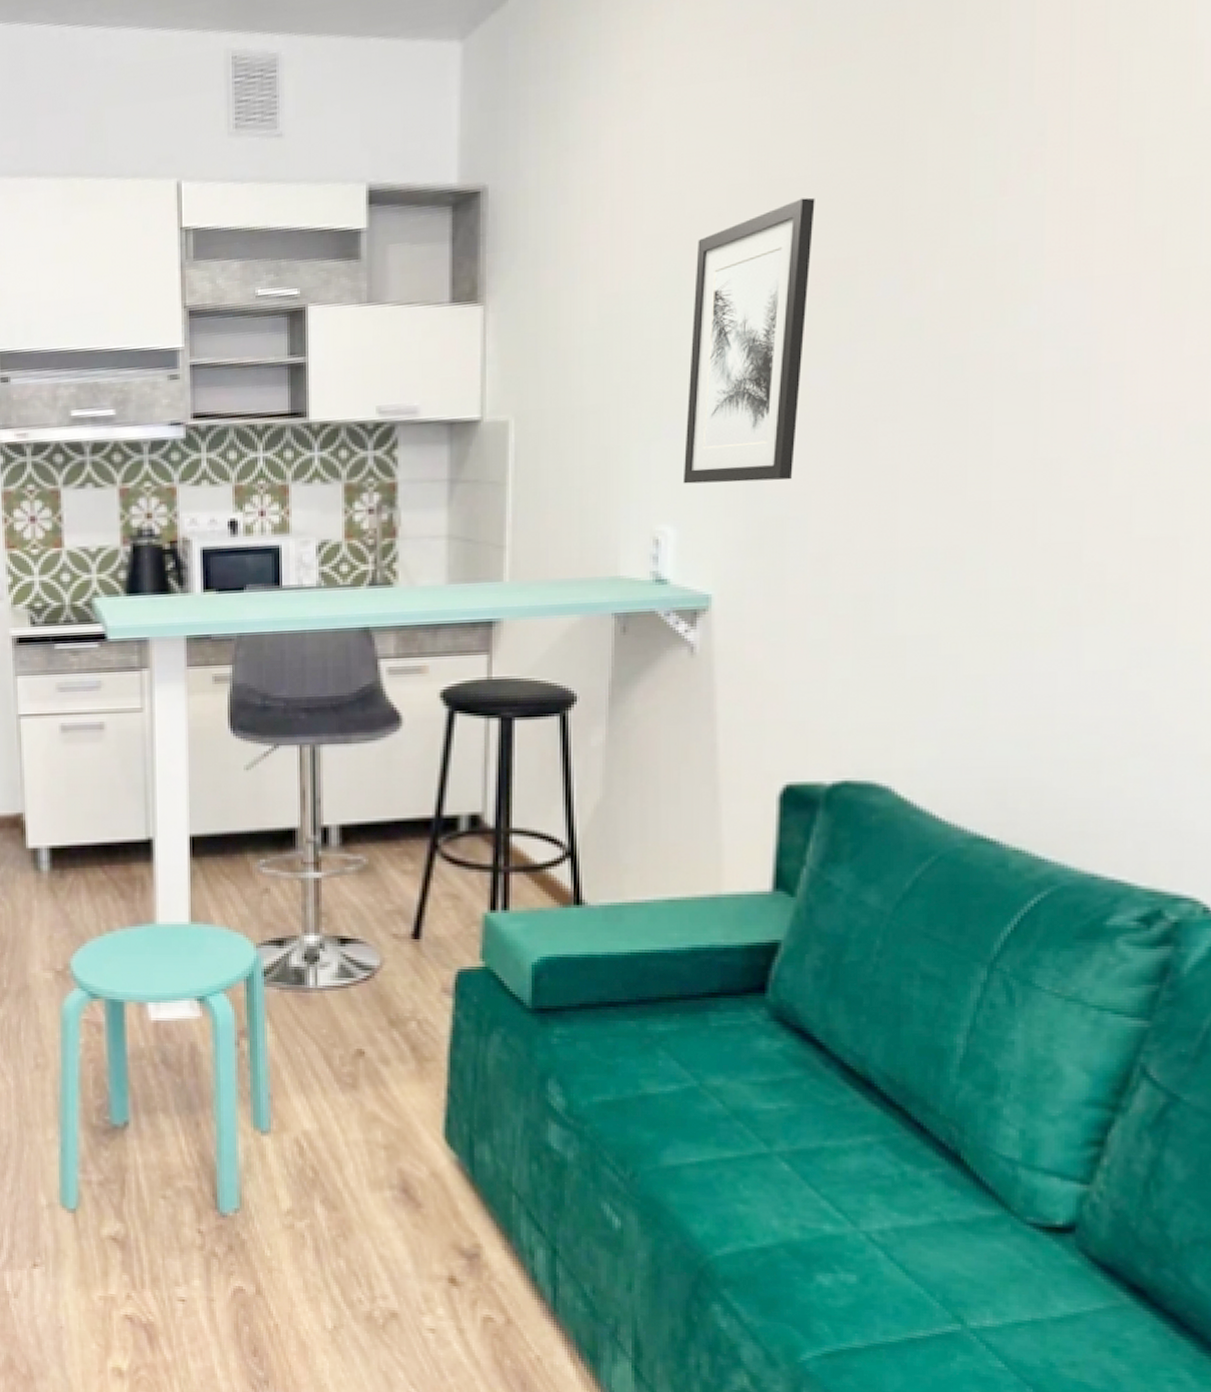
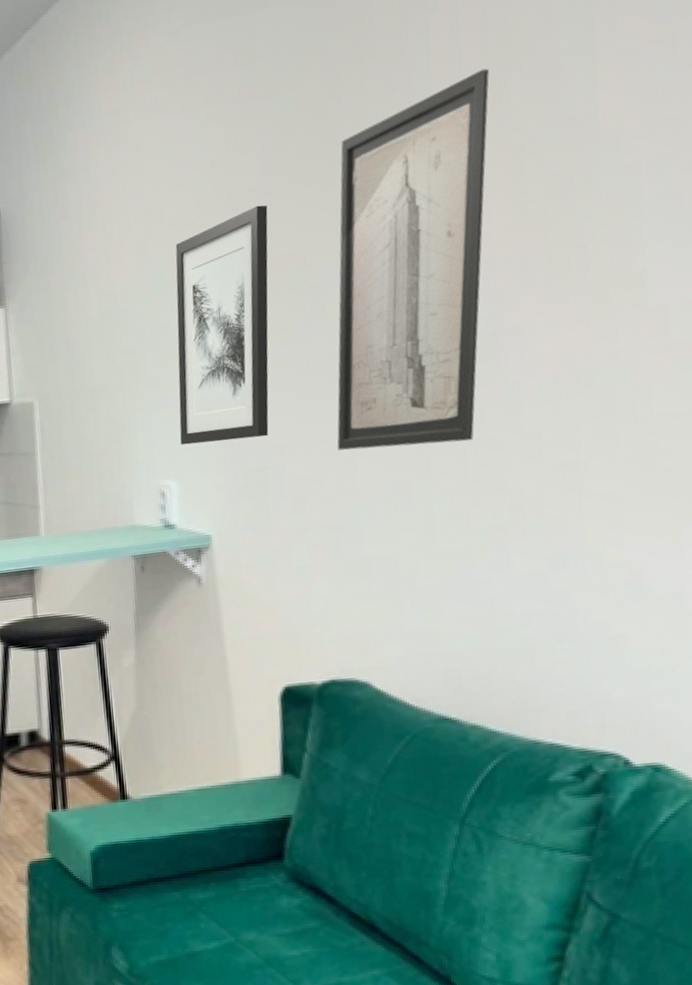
wall art: none [876,42,1108,504] -> present [337,68,489,450]

